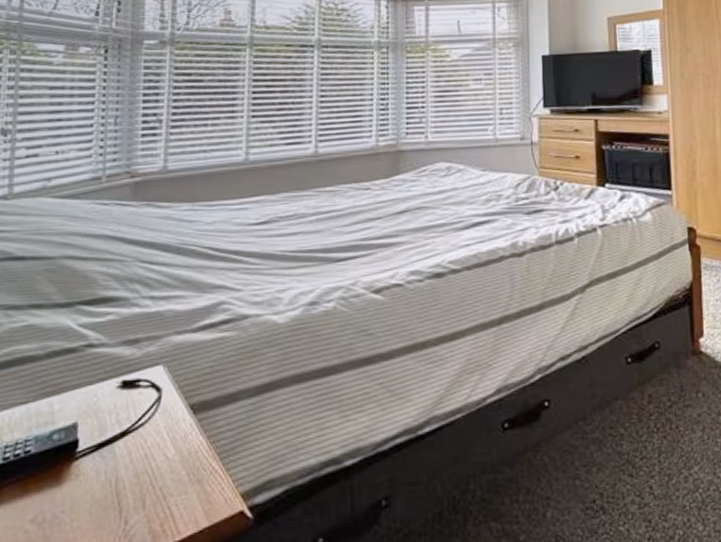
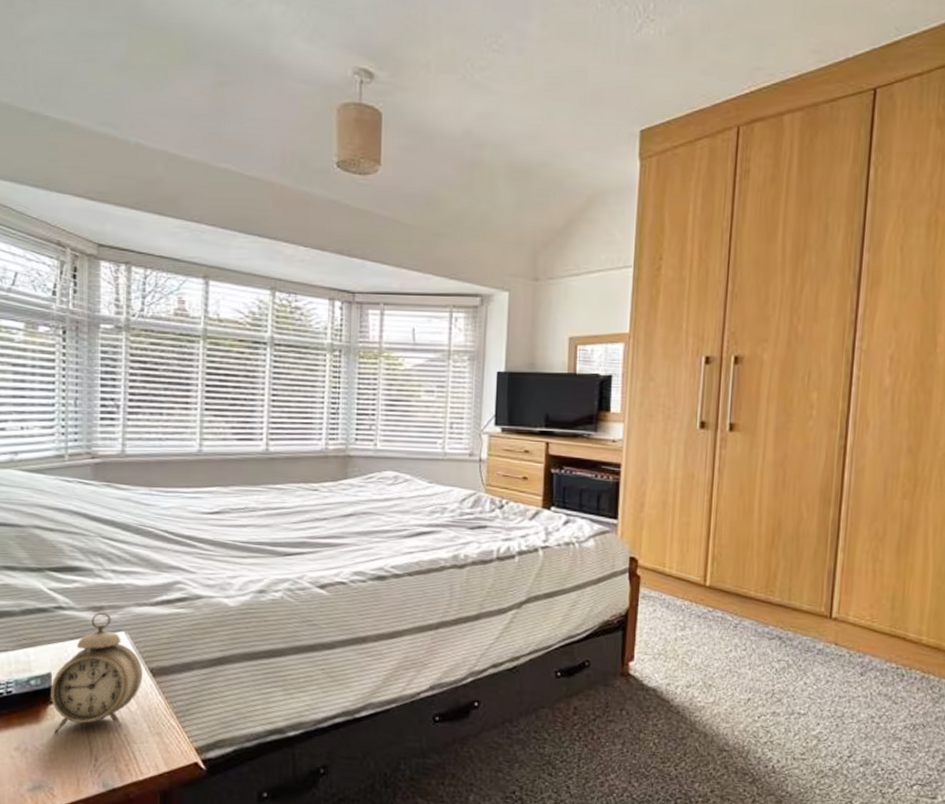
alarm clock: none [76,344,182,495] -> present [51,611,142,732]

